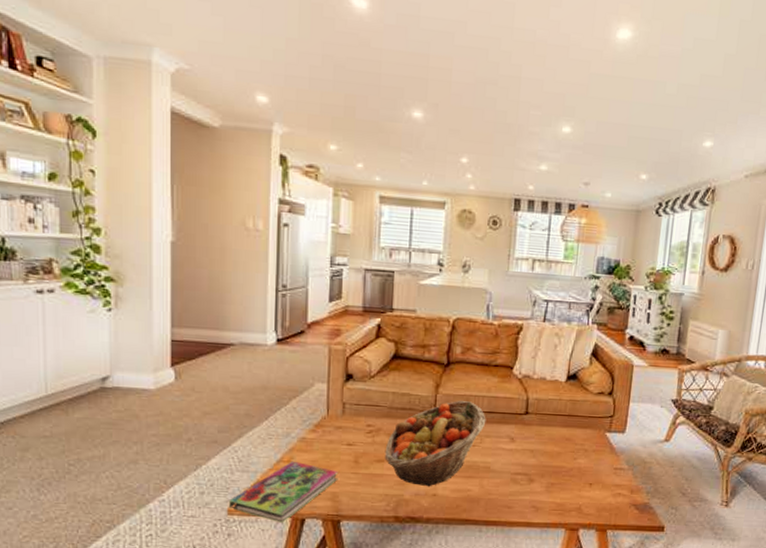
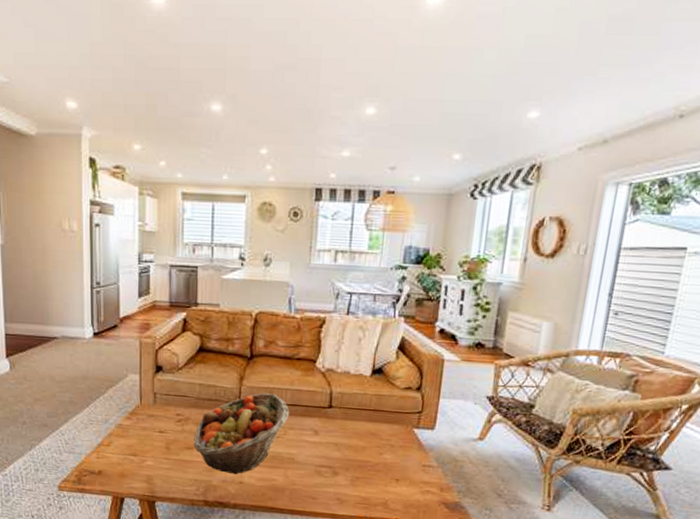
book: present [228,461,339,524] -> none [58,445,152,501]

